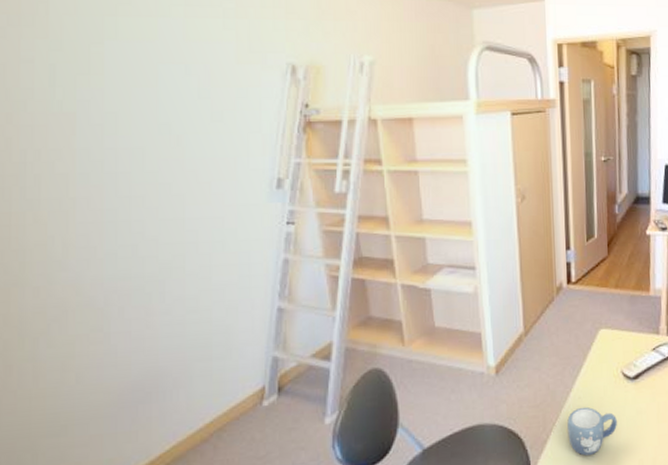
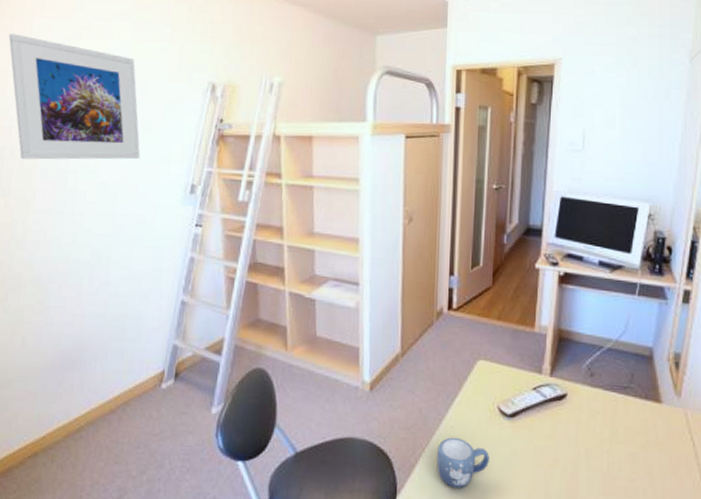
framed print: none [15,10,211,163] -> present [8,34,141,160]

